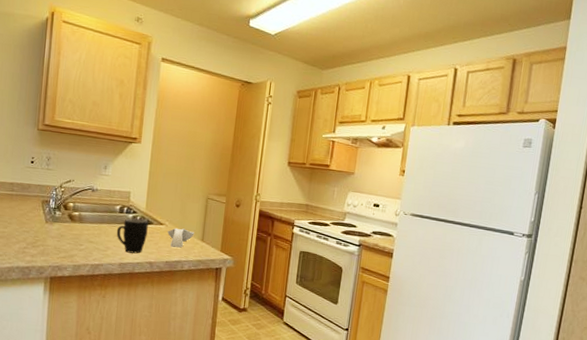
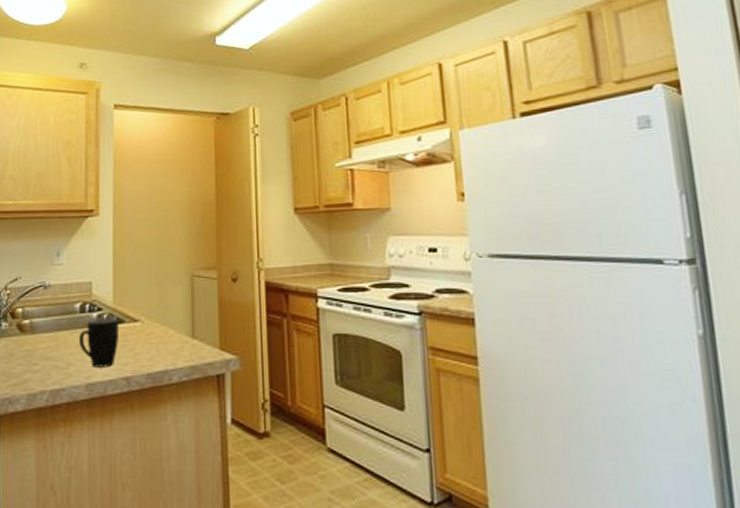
spoon rest: present [167,227,194,248] -> none [145,323,181,352]

